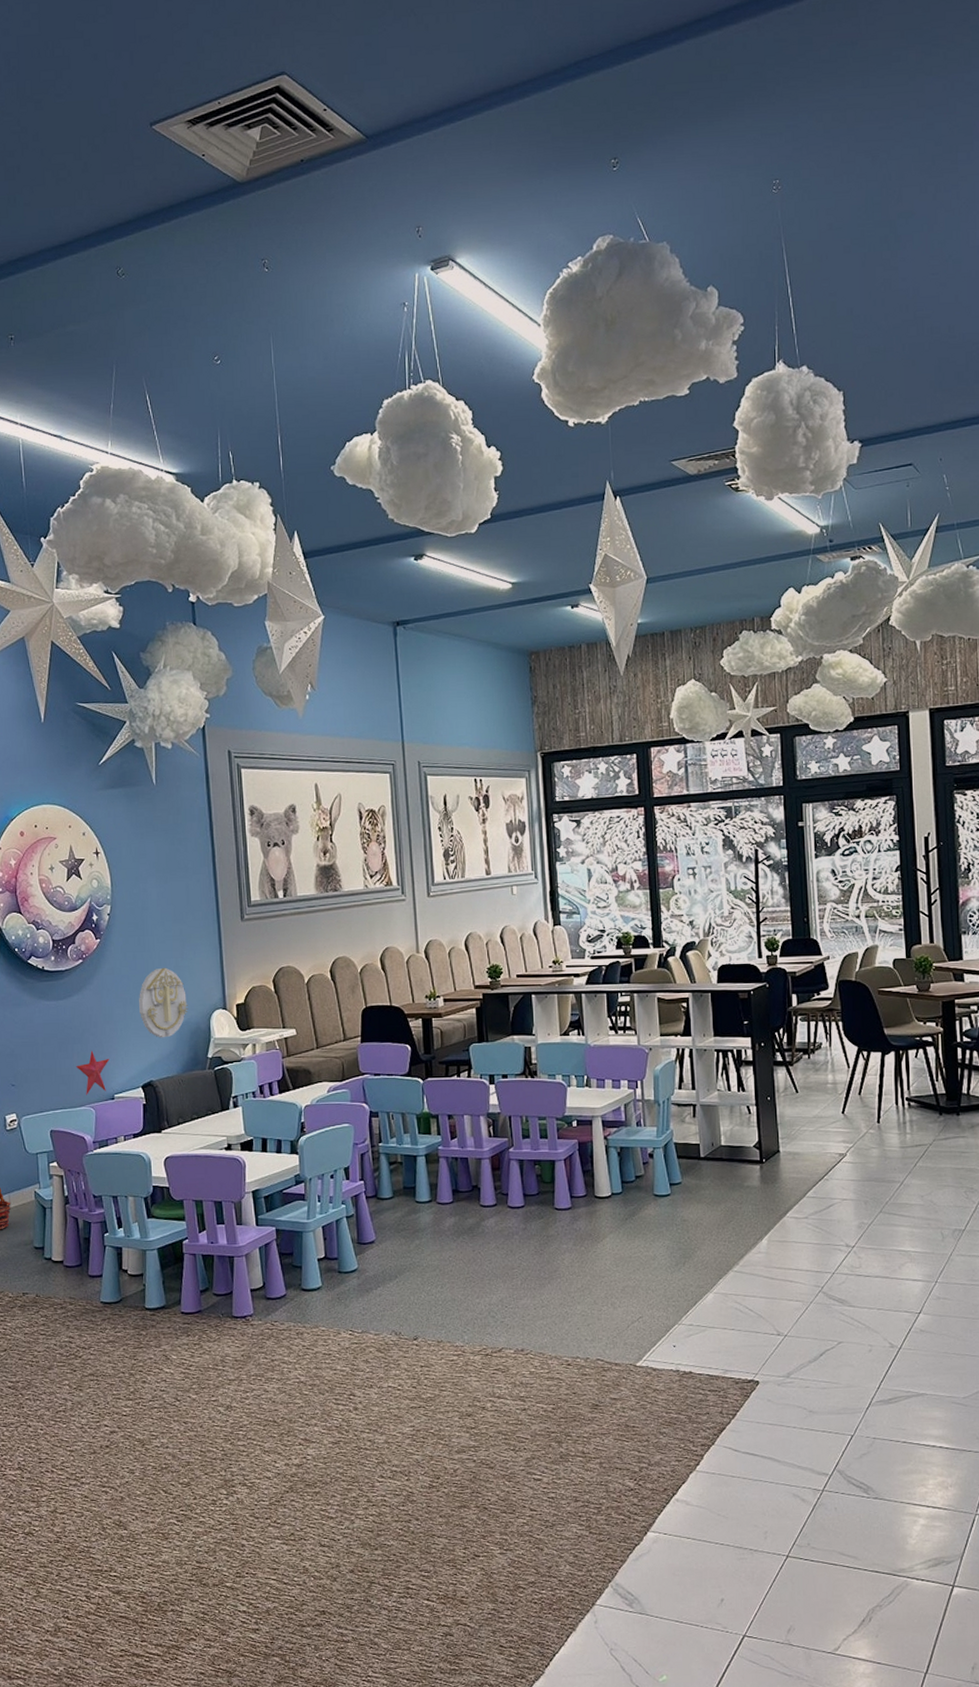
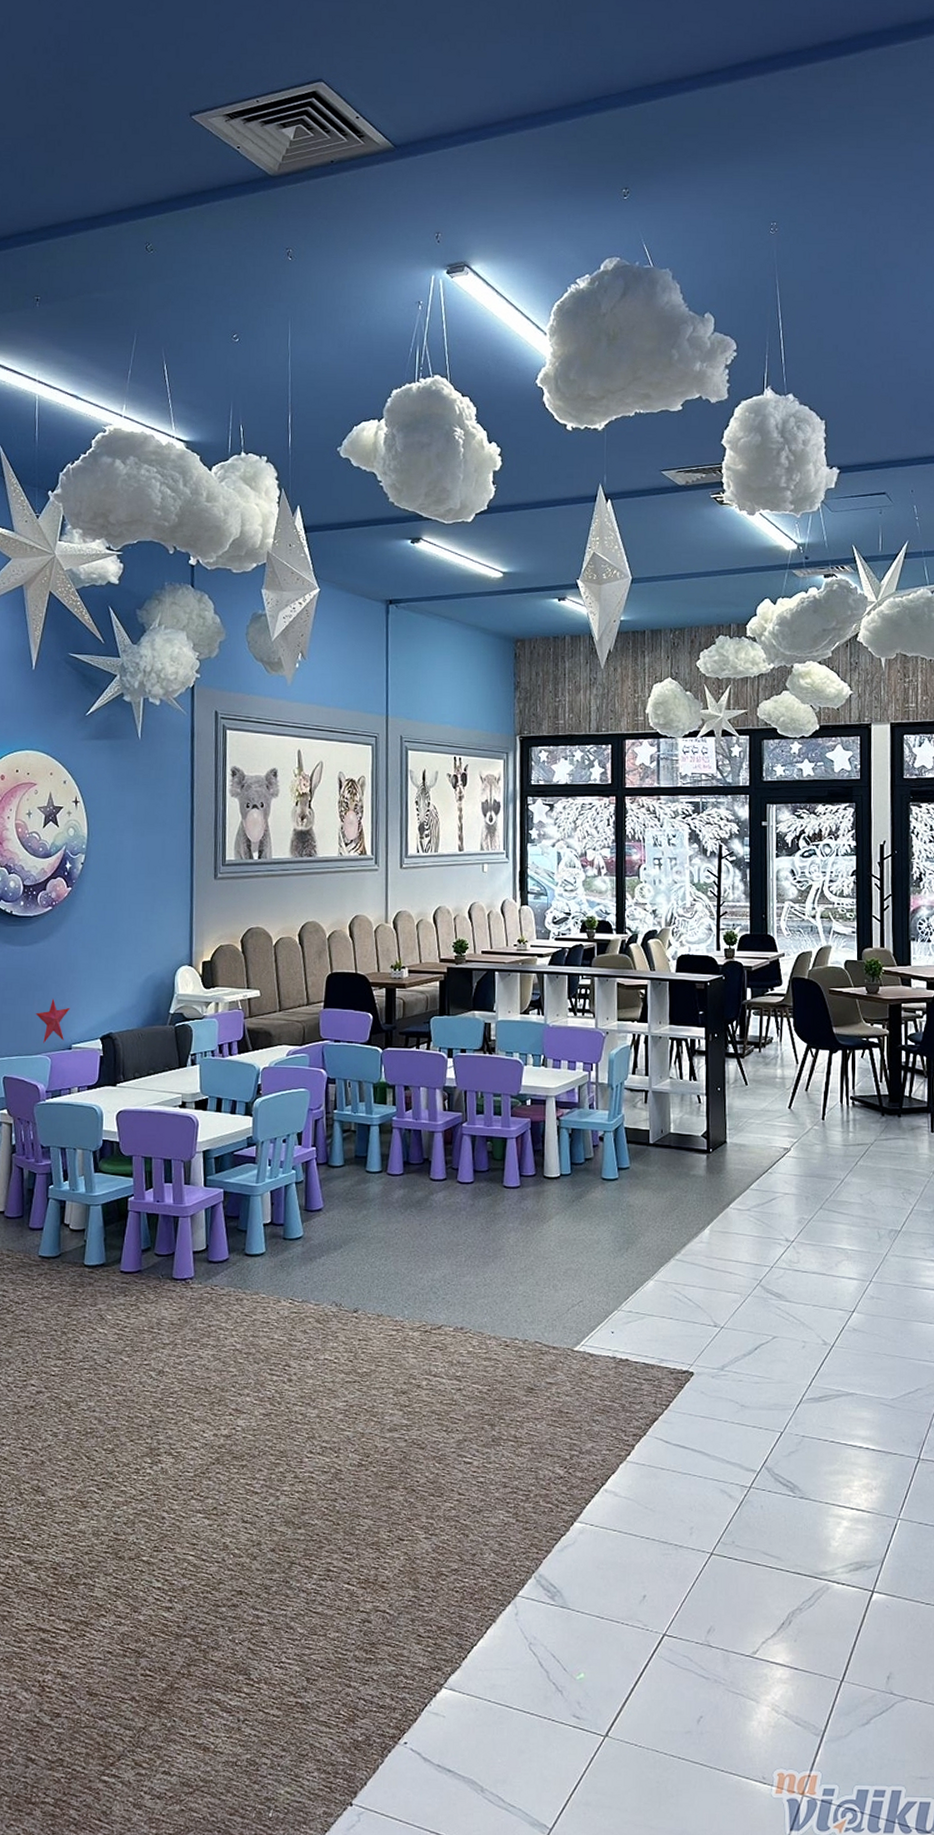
wall decoration: present [139,967,188,1038] -> none [105,920,154,991]

